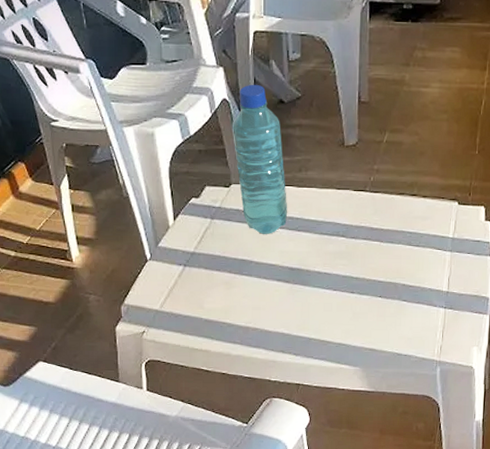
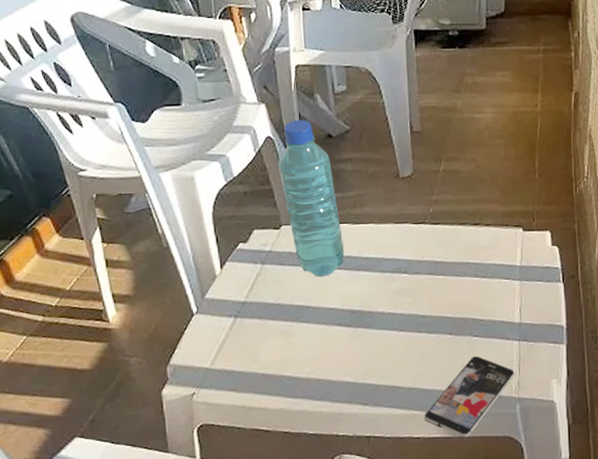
smartphone: none [350,319,439,393] -> present [424,355,515,438]

